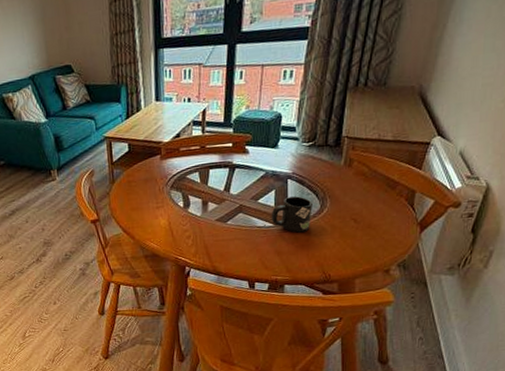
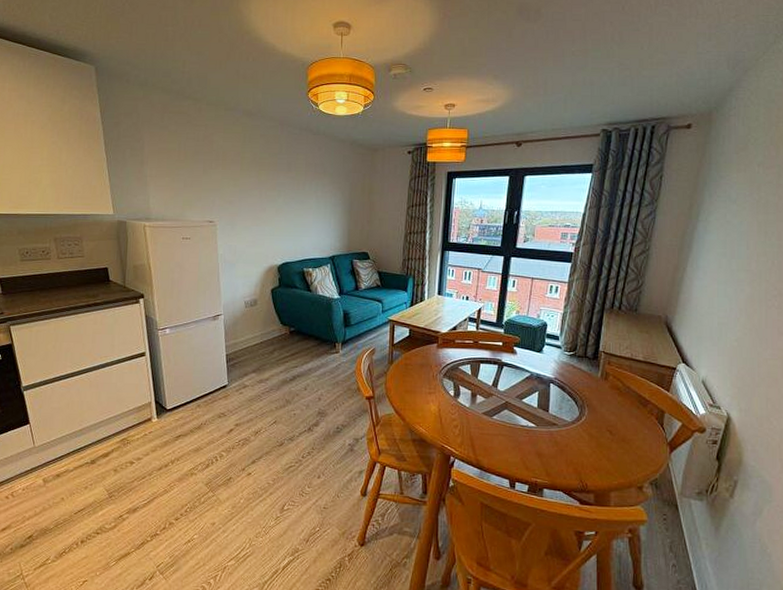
mug: present [271,196,312,233] -> none [534,401,572,437]

